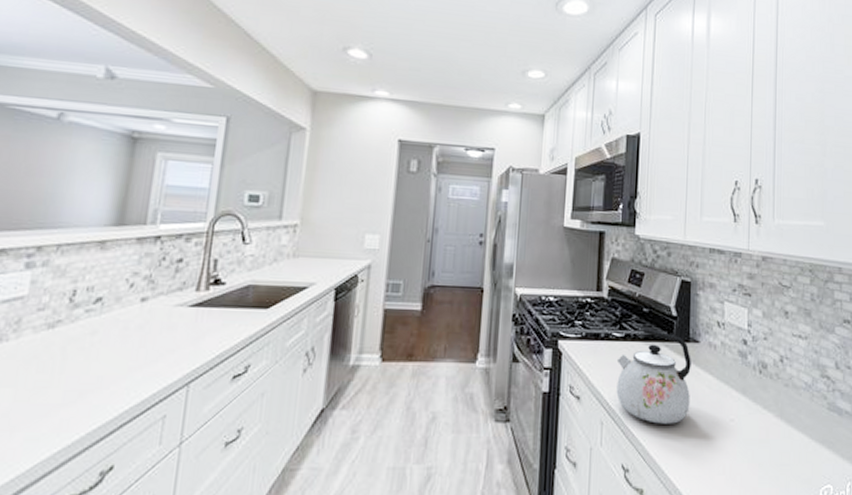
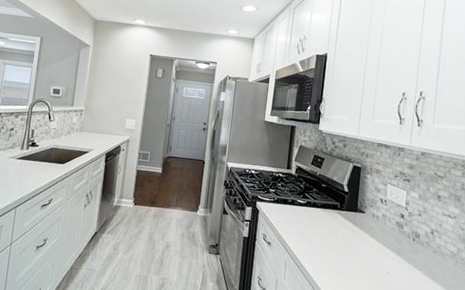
kettle: present [616,327,691,424] -> none [298,198,358,270]

